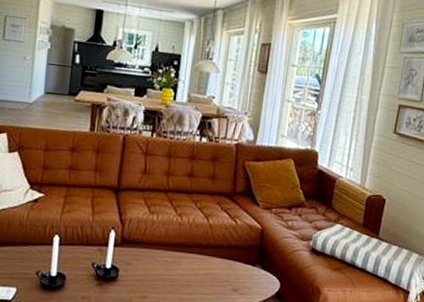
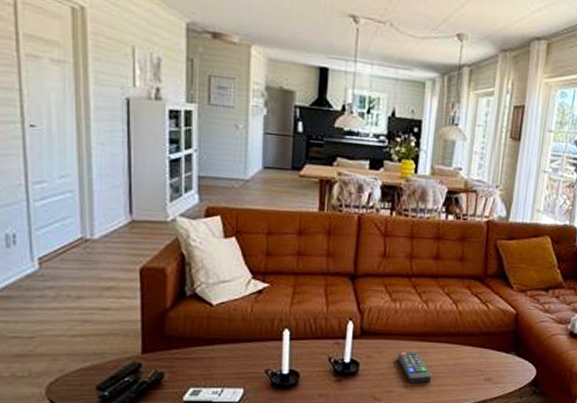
remote control: none [153,260,184,291] -> present [398,351,432,384]

